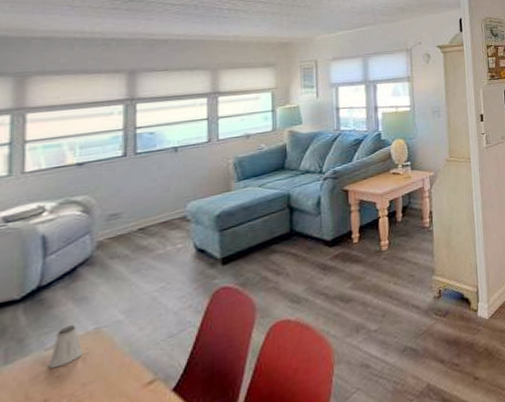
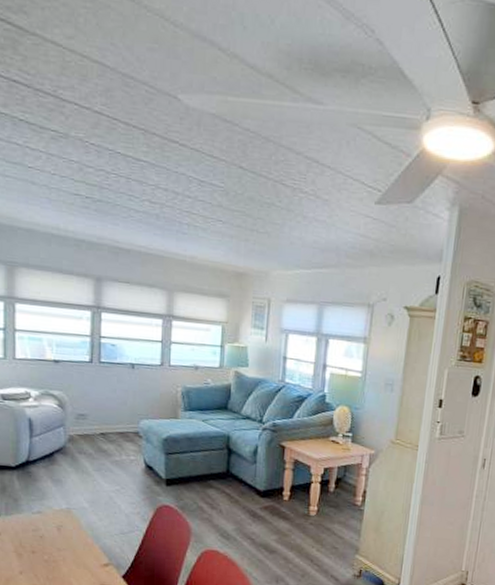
saltshaker: present [48,325,82,369] -> none [34,499,58,530]

